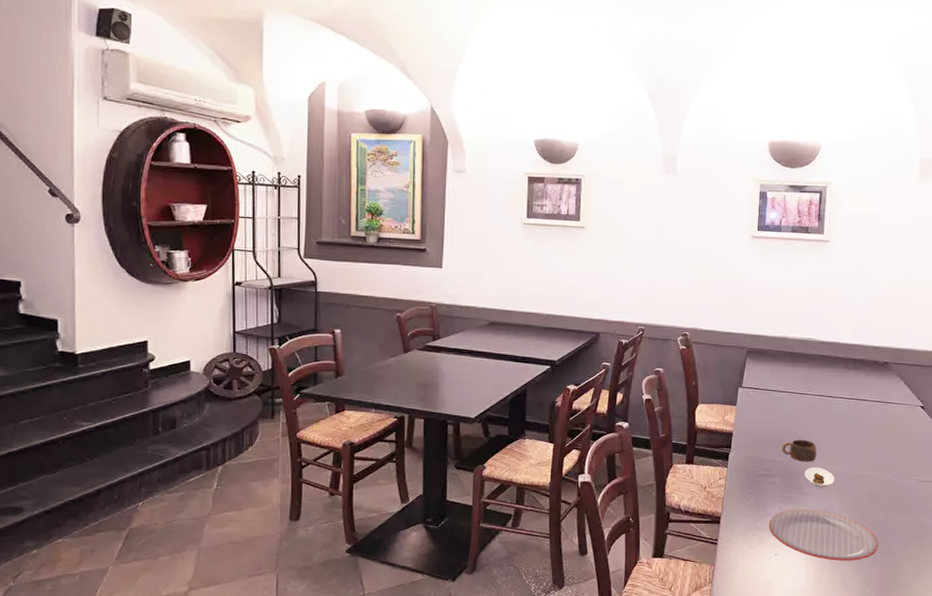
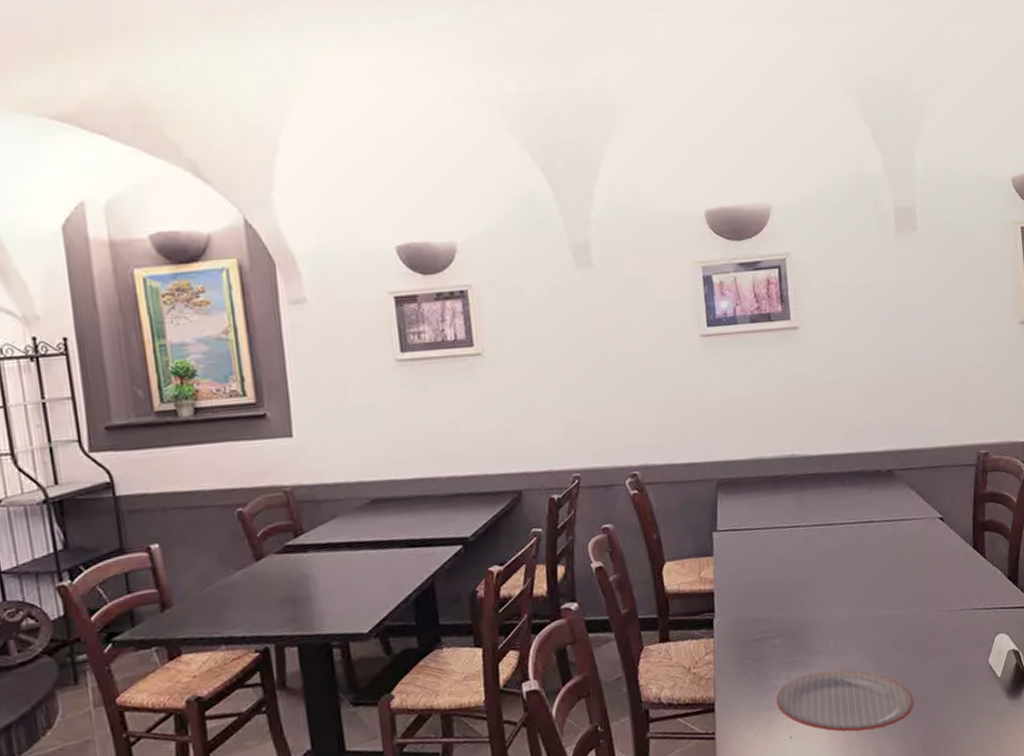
cup: present [782,439,817,462] -> none [778,584,823,614]
saucer: present [804,468,835,489] -> none [811,616,850,644]

